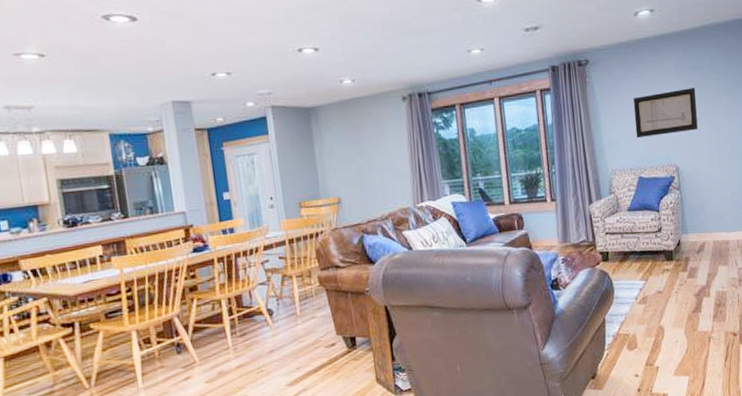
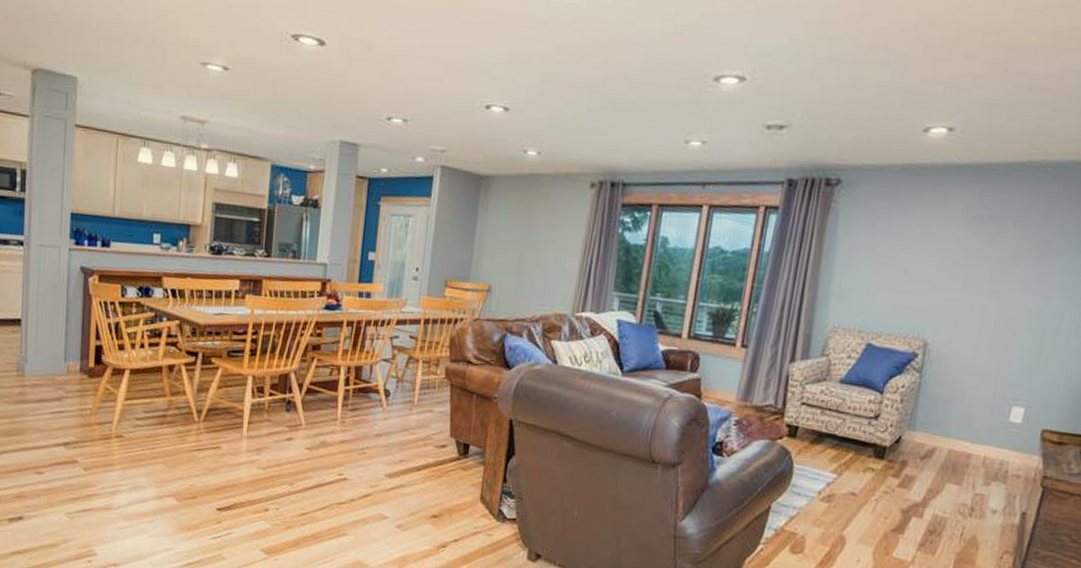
wall art: present [633,87,698,138] -> none [879,240,984,301]

